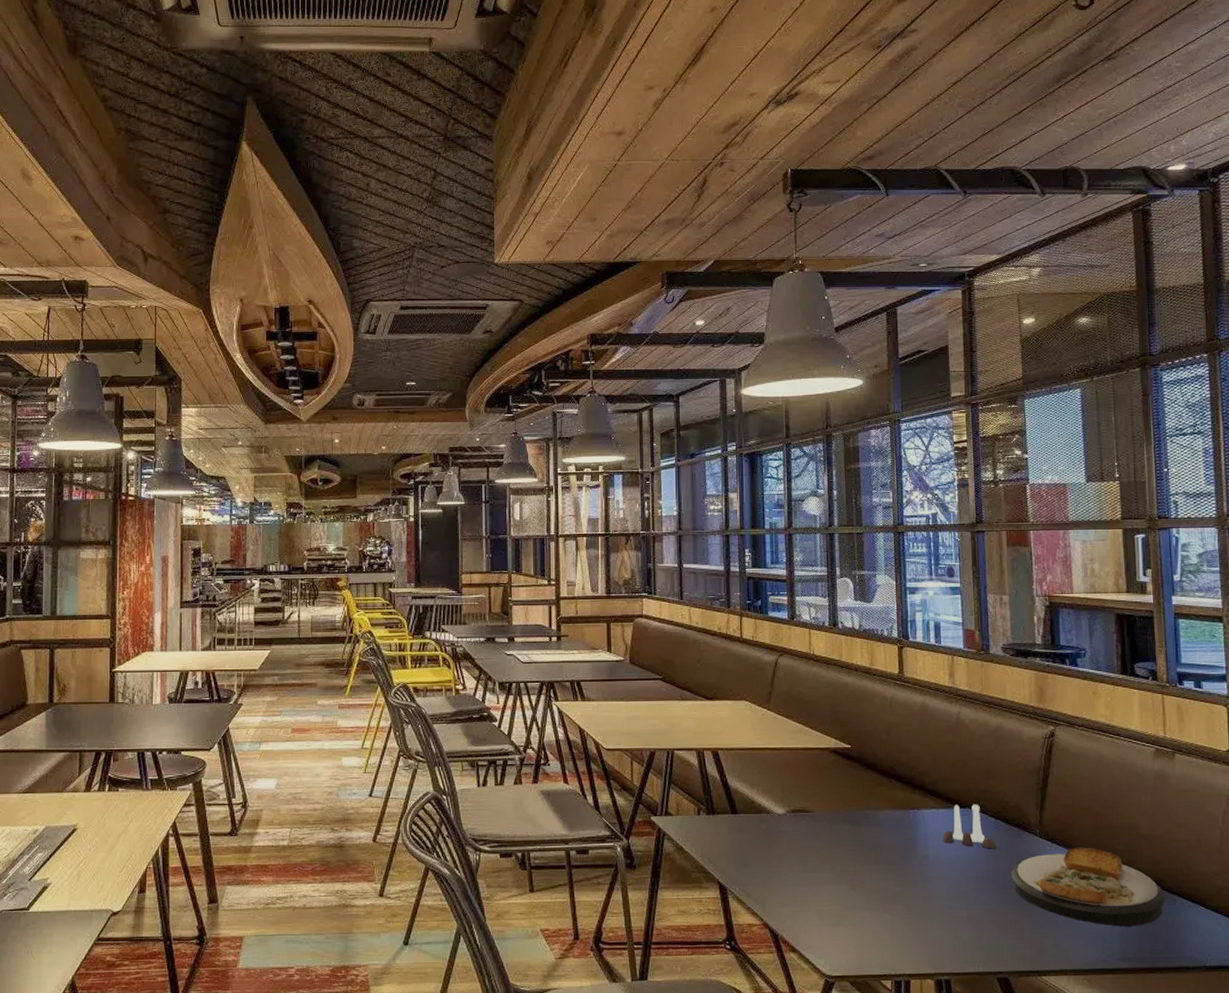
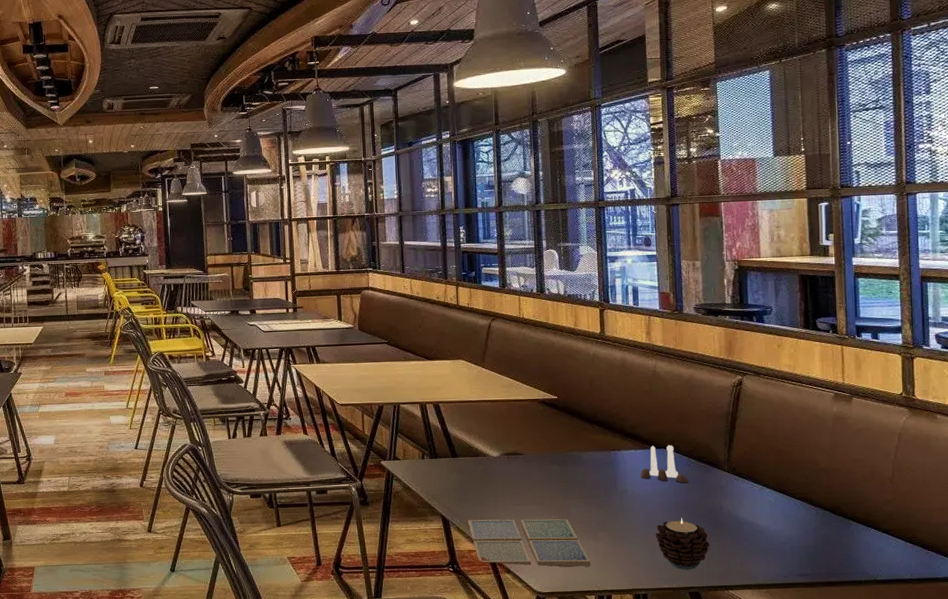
drink coaster: none [748,887,887,946] -> present [468,519,591,567]
candle: none [959,889,1021,951] -> present [655,517,710,570]
plate: present [1011,847,1166,927] -> none [702,480,842,548]

